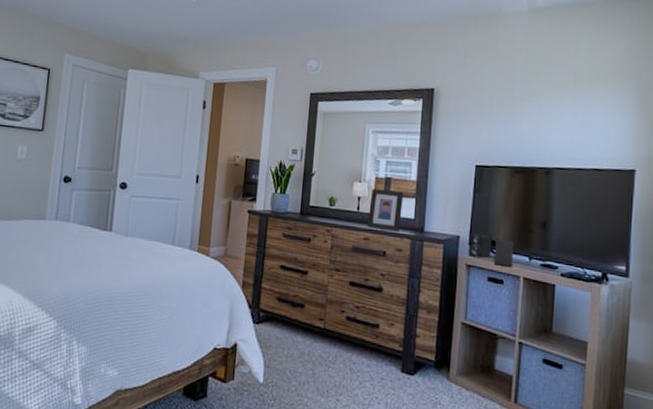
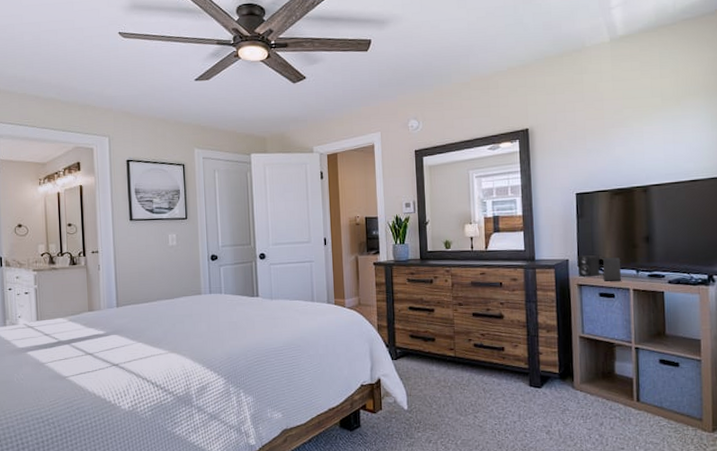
picture frame: present [367,189,403,232] -> none [482,227,513,264]

